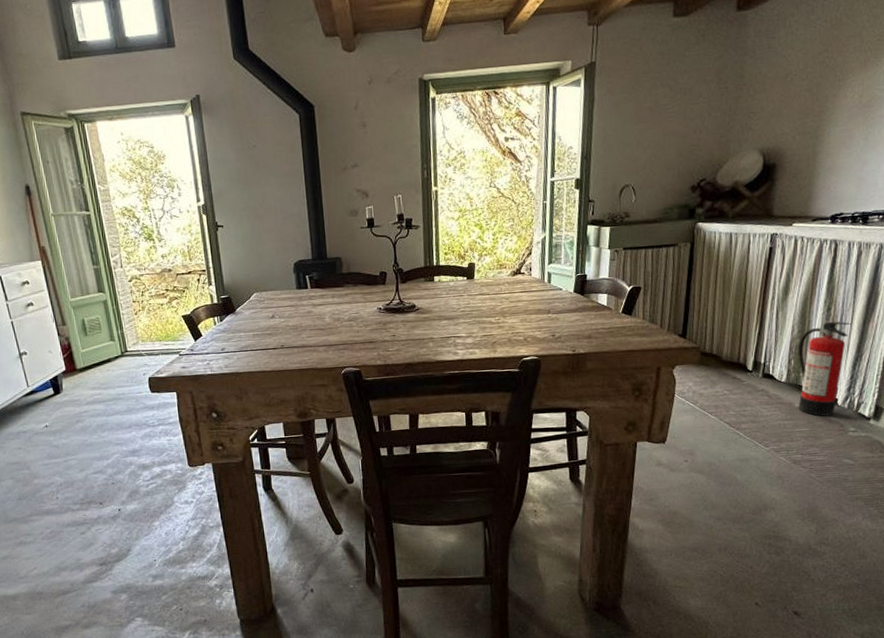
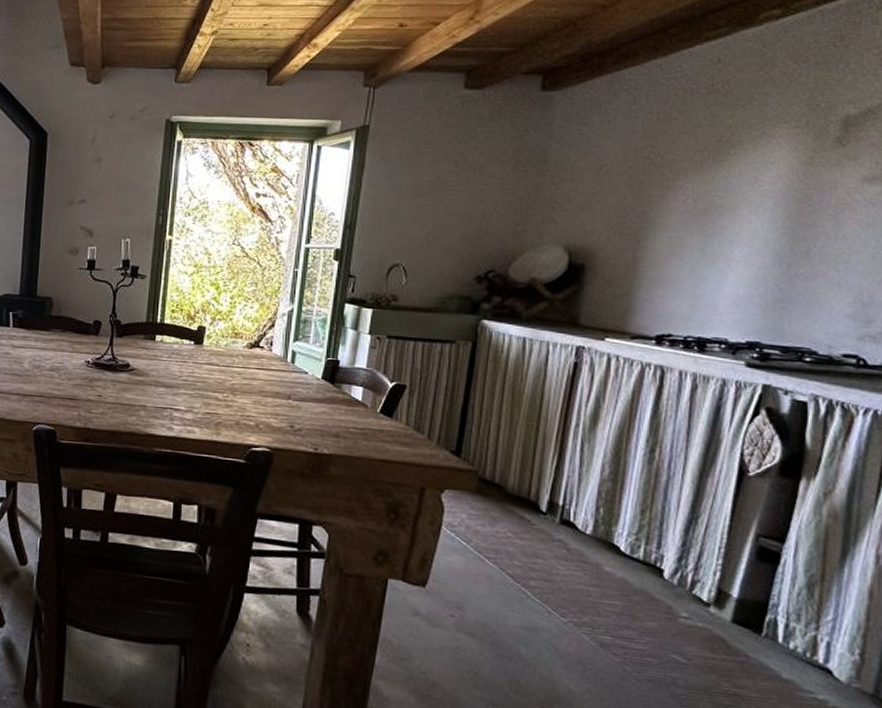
fire extinguisher: present [798,321,851,417] -> none [608,467,683,591]

